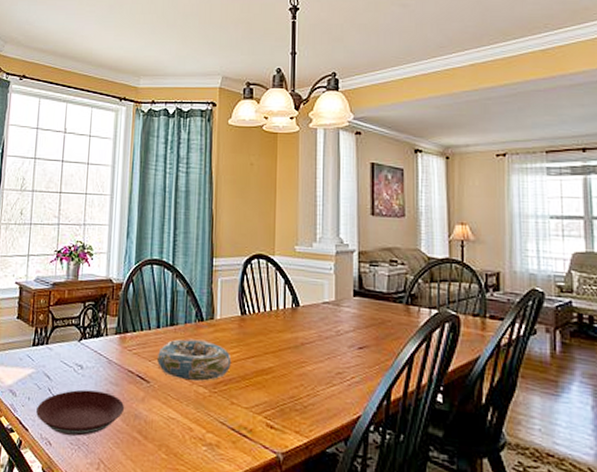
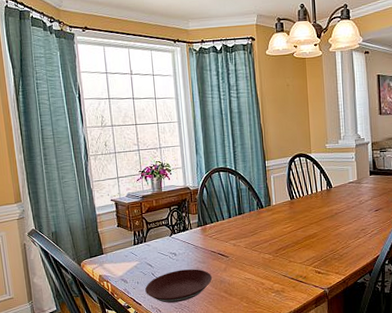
decorative bowl: present [157,338,232,382] -> none [232,221,287,252]

